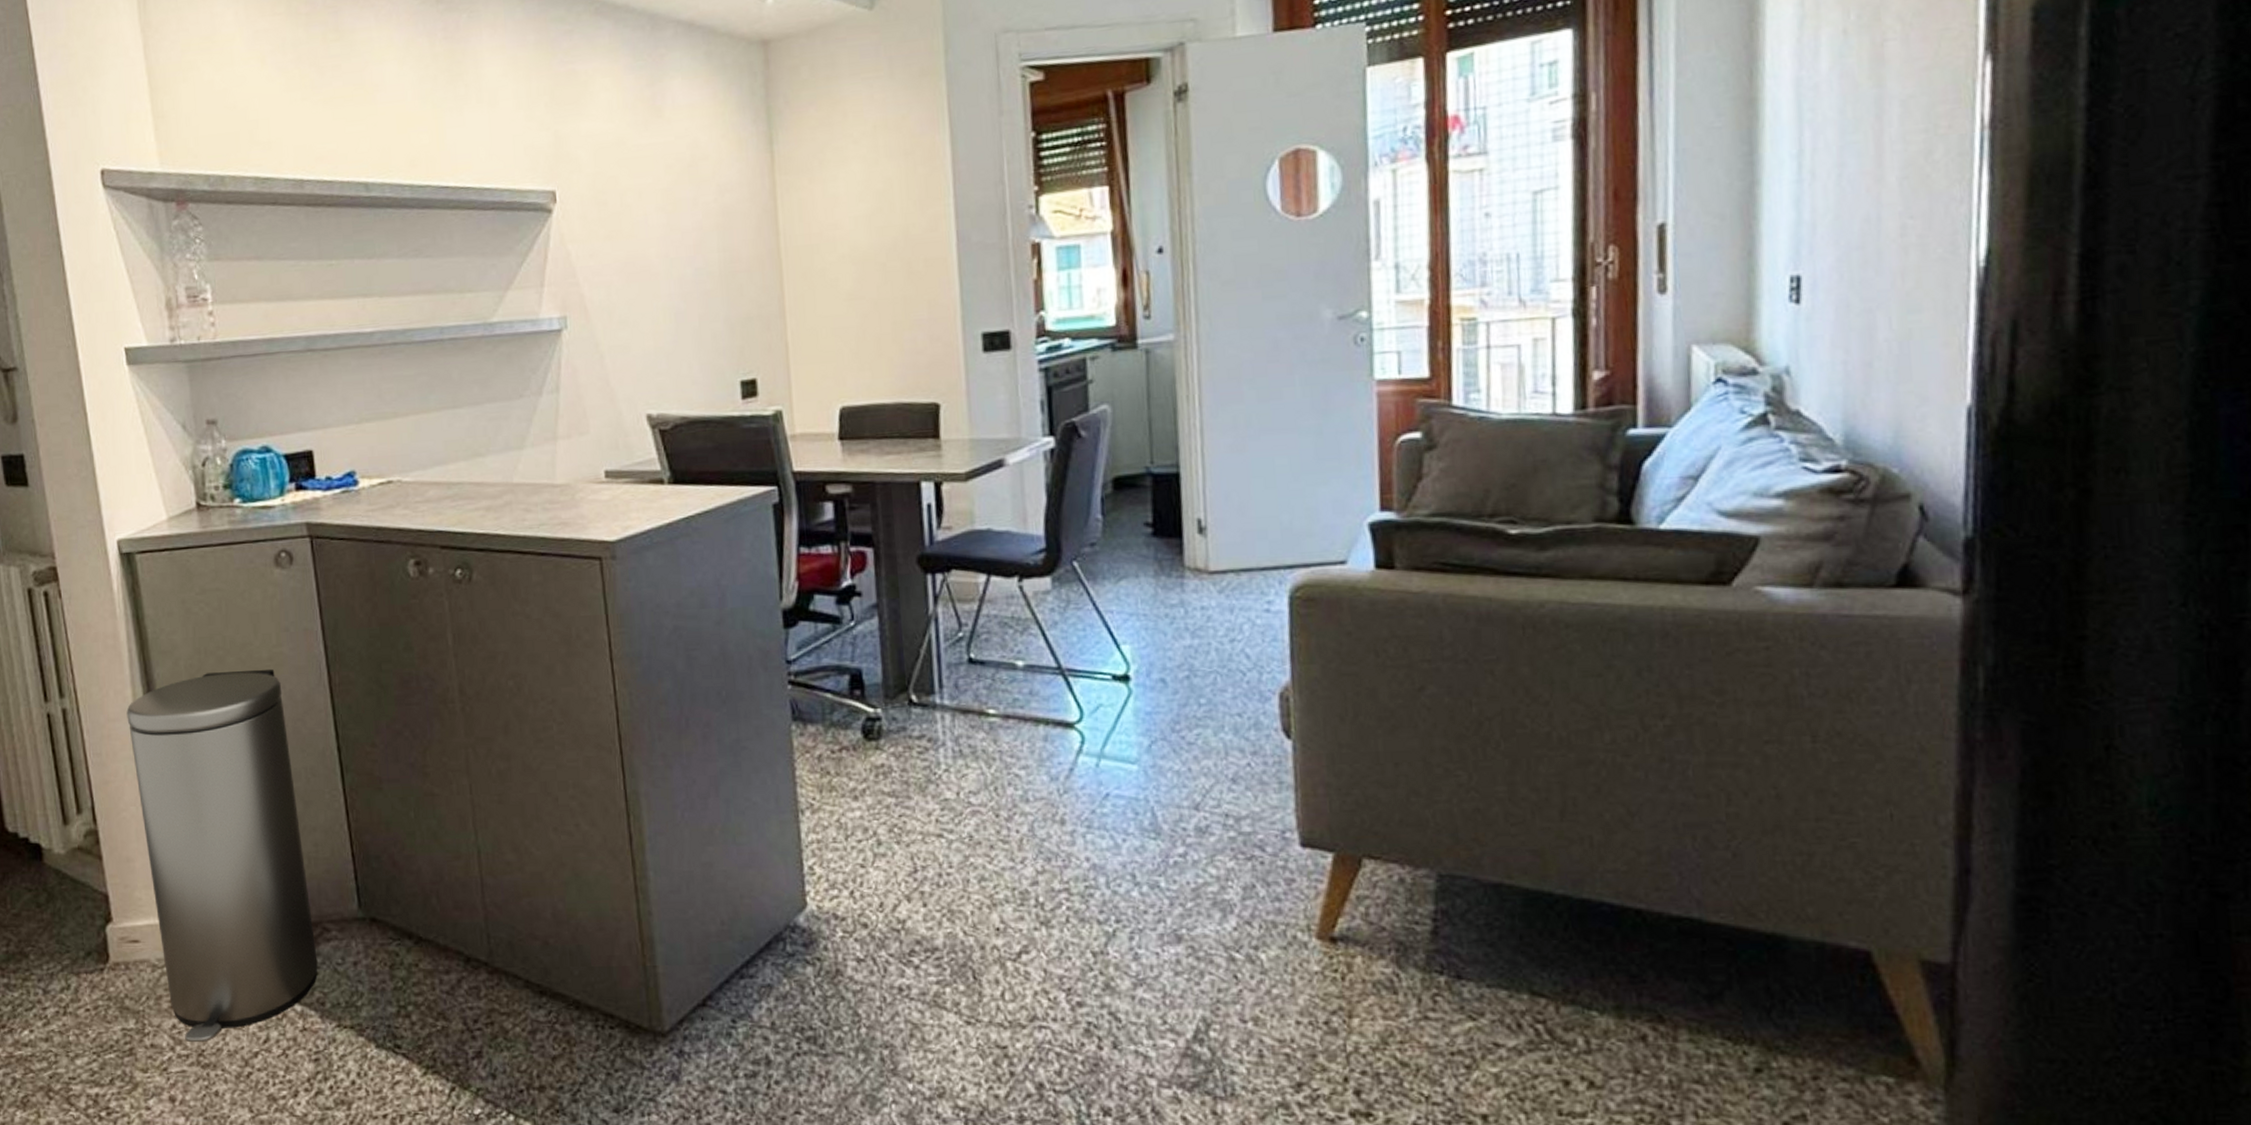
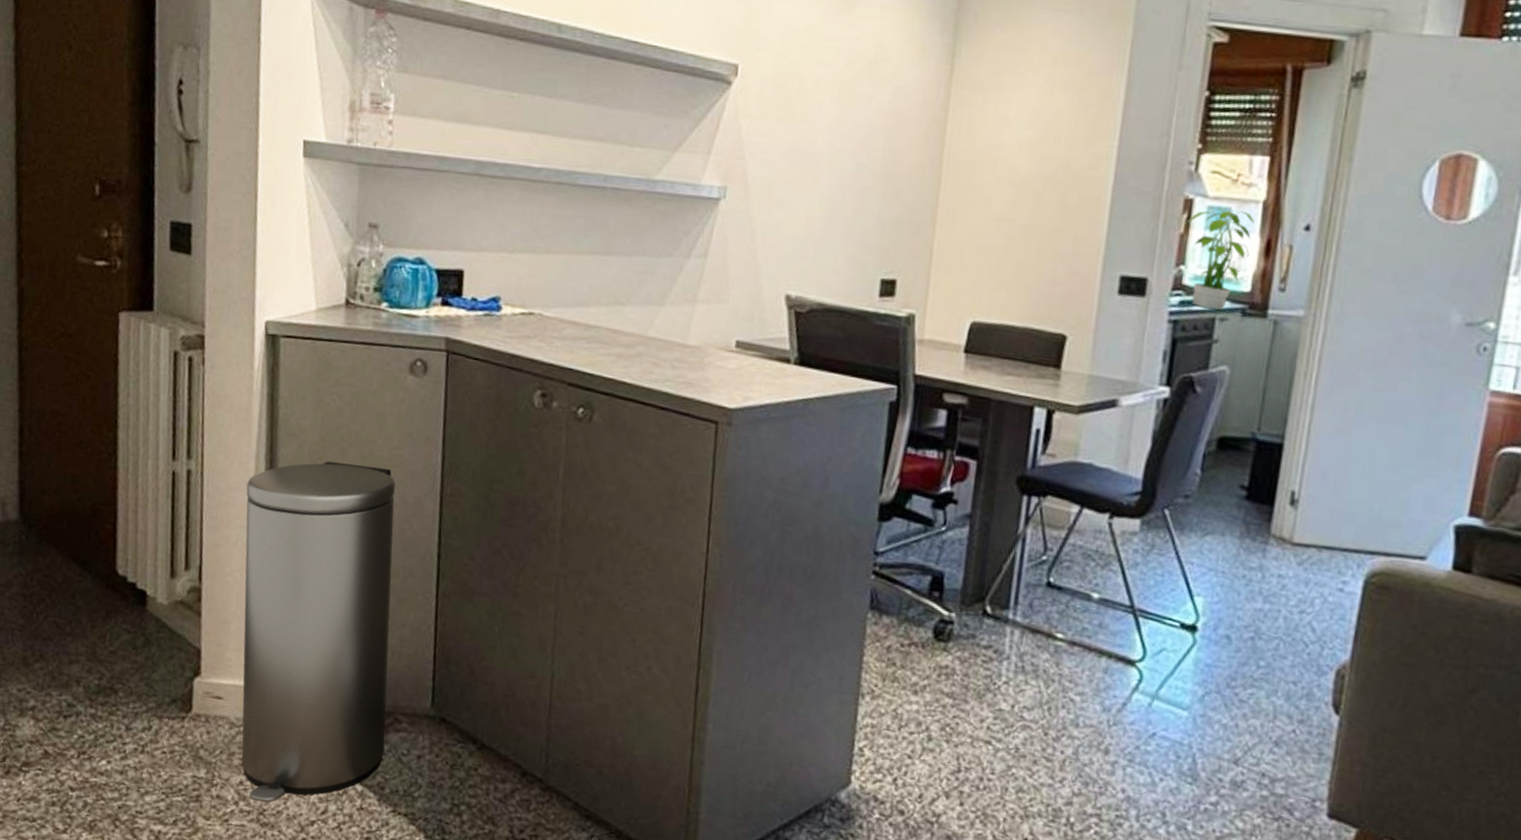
potted plant: none [1039,245,1107,351] -> present [1188,206,1255,310]

